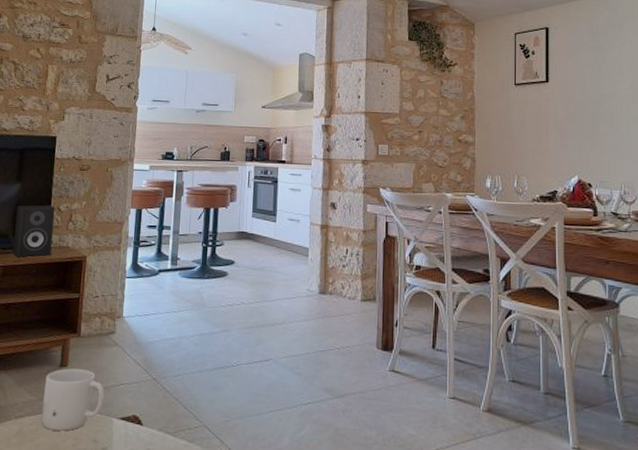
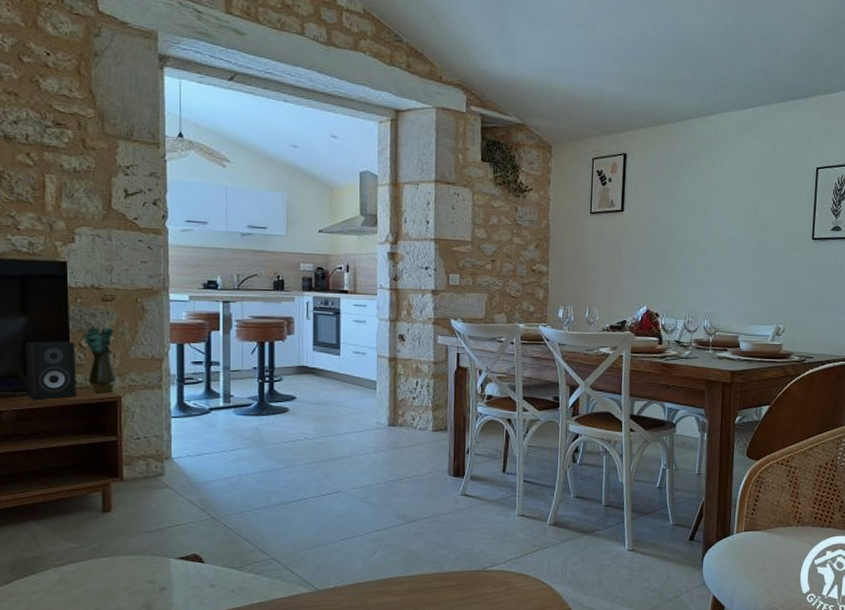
mug: present [41,368,105,431] -> none [85,513,158,575]
vase: none [61,190,87,253] -> present [83,324,117,393]

